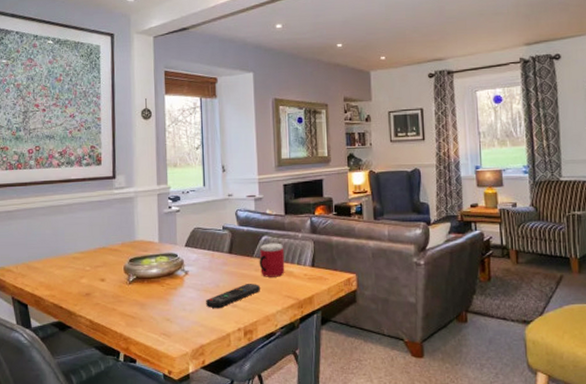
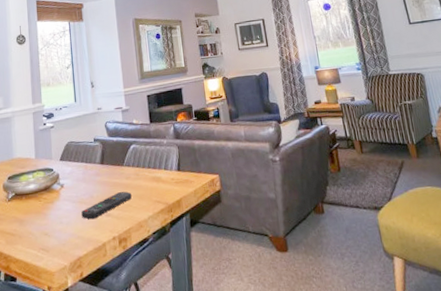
mug: present [259,243,285,277] -> none [129,150,154,185]

